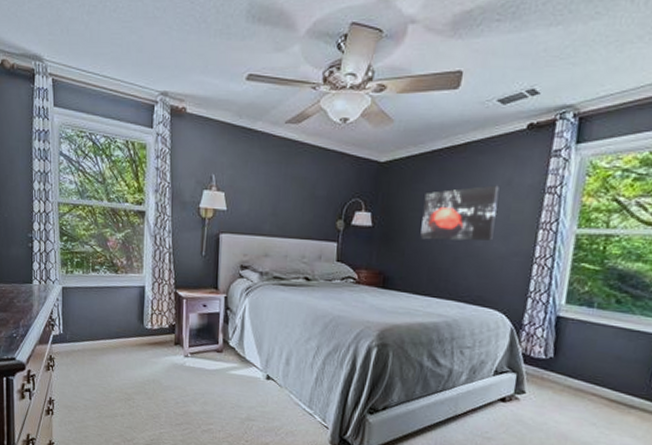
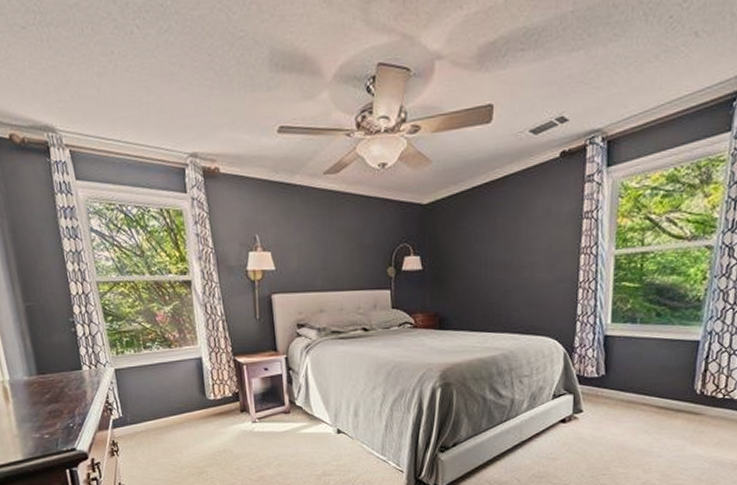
wall art: present [420,185,500,241] -> none [470,216,540,277]

